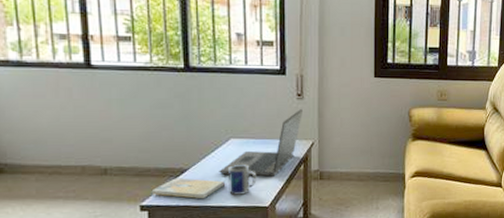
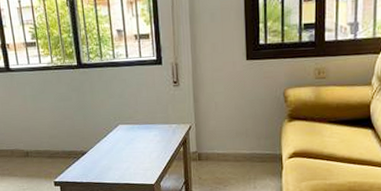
book: present [151,178,225,199] -> none [61,159,117,177]
laptop: present [219,109,302,177] -> none [111,95,179,158]
mug: present [229,164,257,195] -> none [119,146,143,174]

